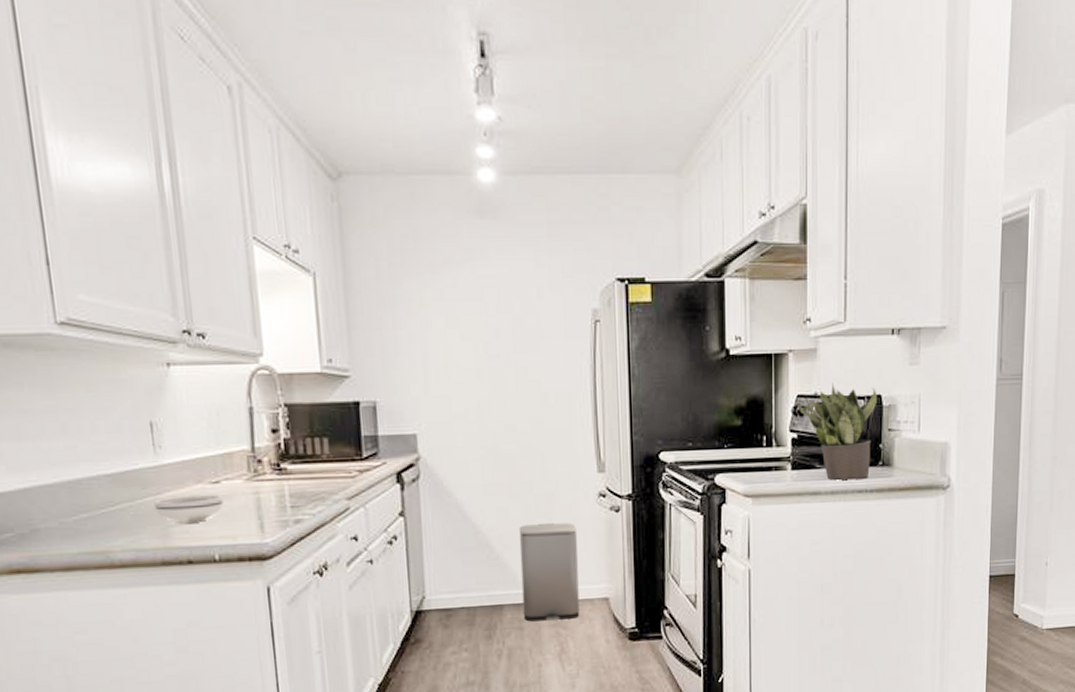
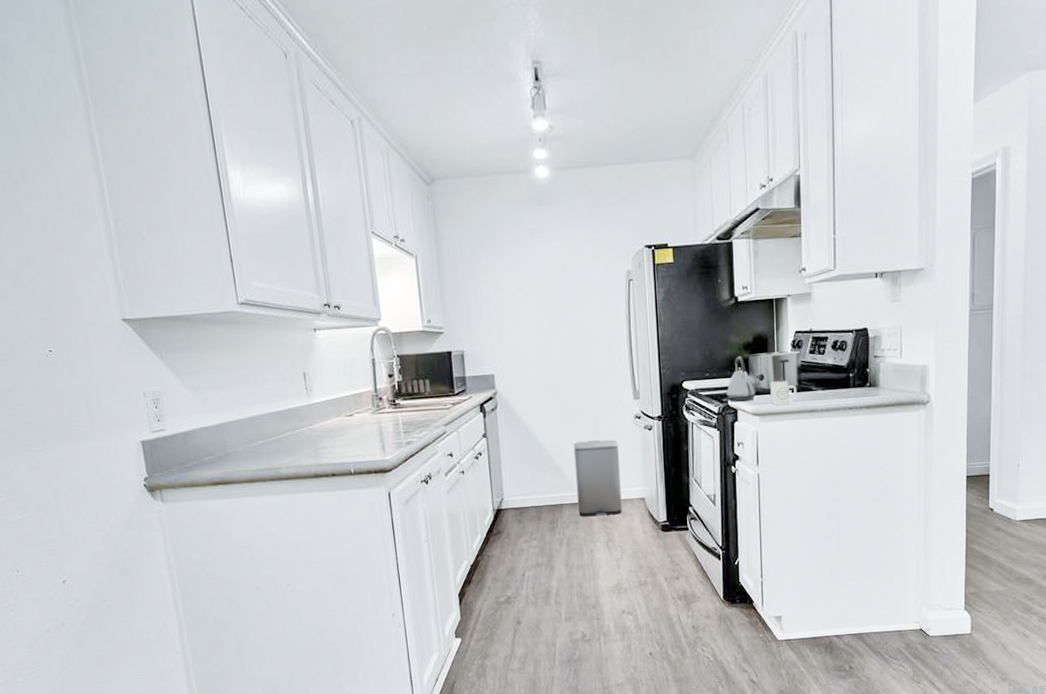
bowl: present [154,494,224,523] -> none [308,424,356,446]
kettle: none [713,423,749,481] -> present [727,356,756,403]
toaster: none [739,418,803,472] -> present [747,350,802,395]
mug: none [766,454,798,486] -> present [770,380,797,406]
potted plant: present [797,382,878,481] -> none [796,319,864,400]

